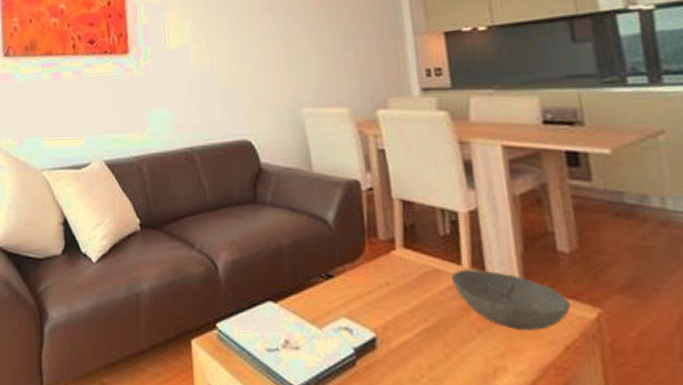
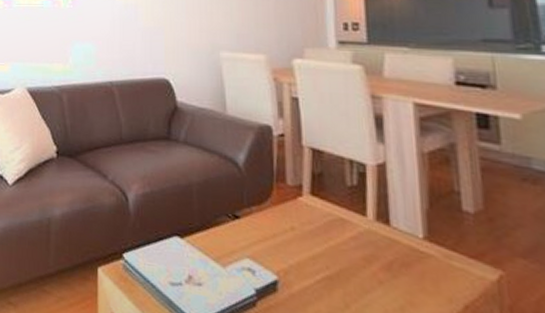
bowl: present [450,269,570,330] -> none [355,220,472,287]

